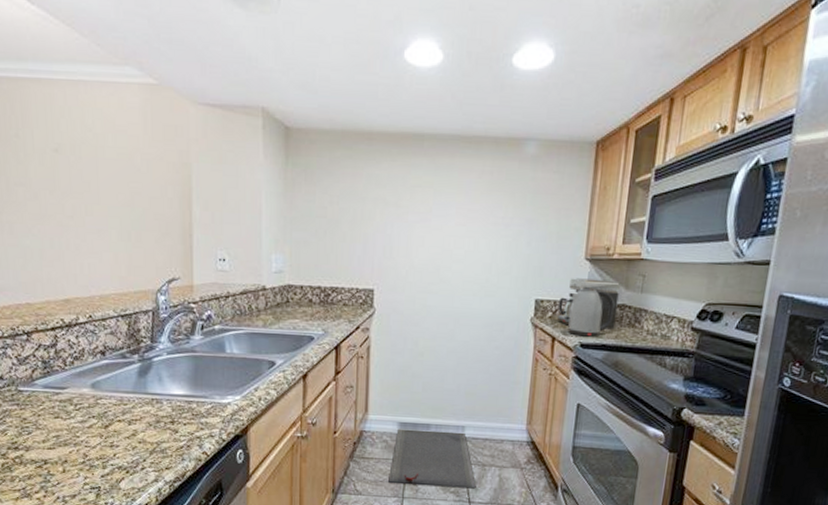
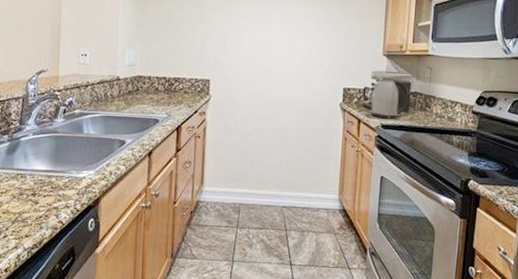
door mat: present [388,429,476,489] -> none [220,199,297,252]

